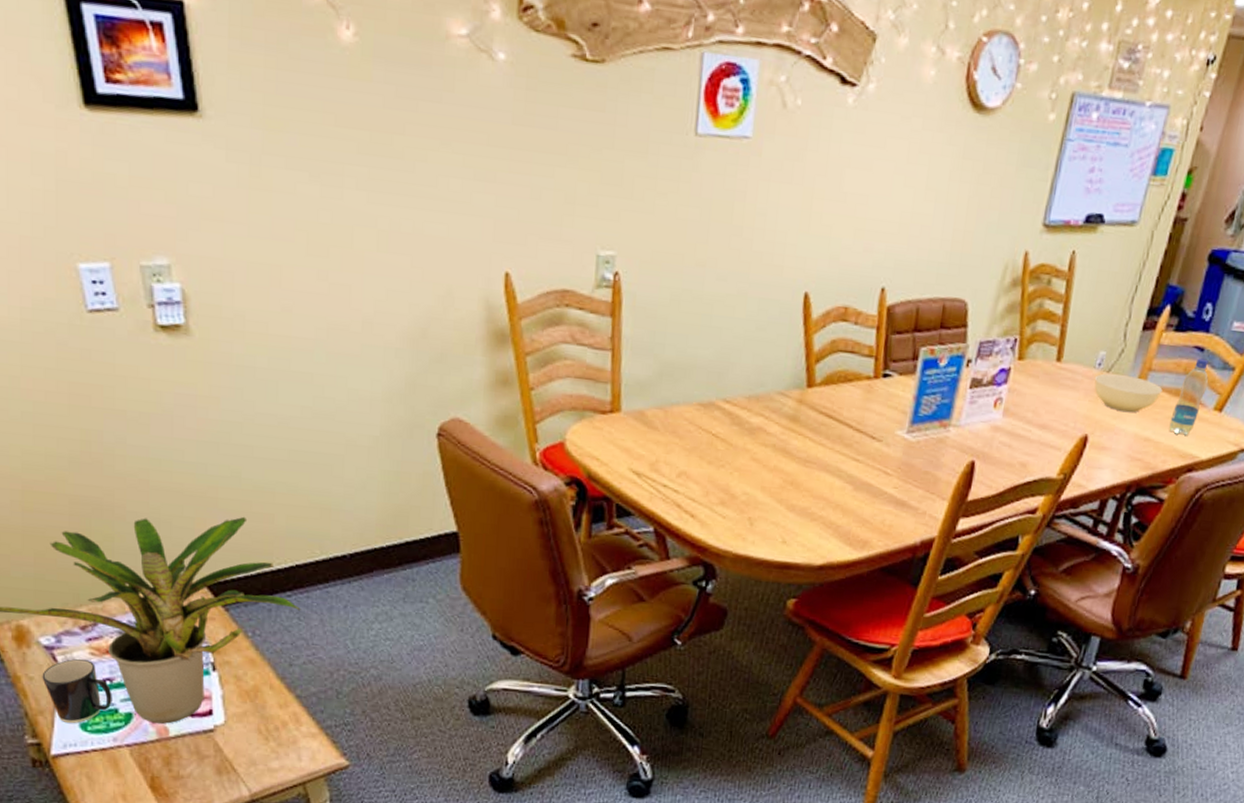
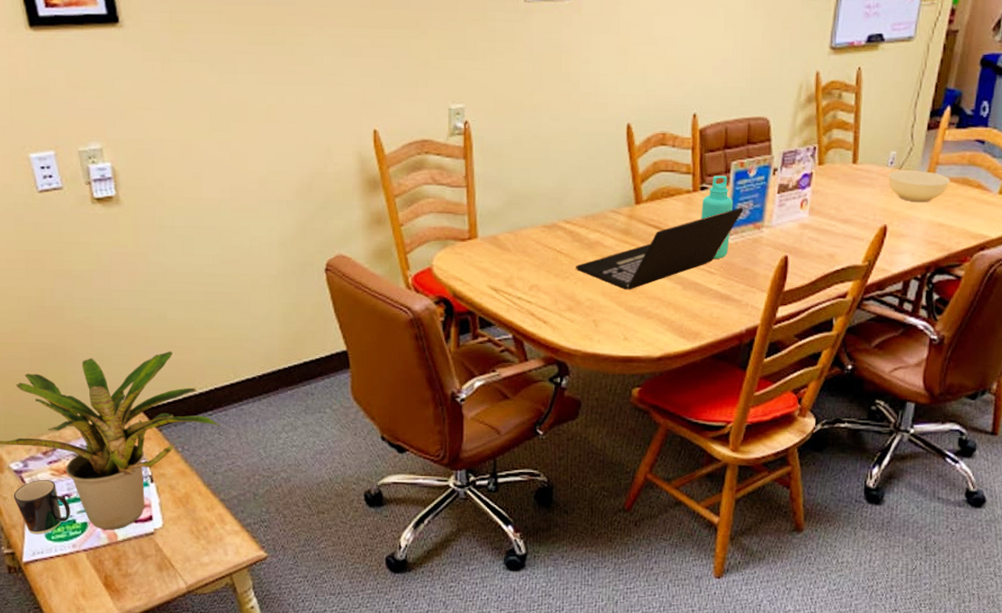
laptop: none [732,400,930,486] -> present [575,207,744,290]
water bottle: none [880,361,920,458] -> present [701,175,734,259]
bottle: present [1169,358,1209,436] -> none [959,150,992,218]

